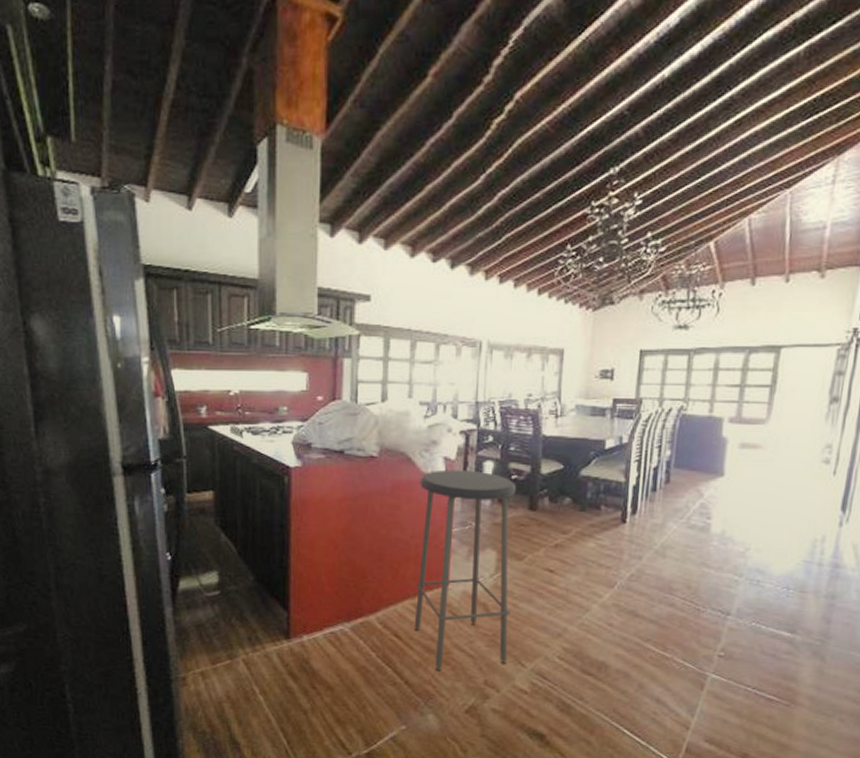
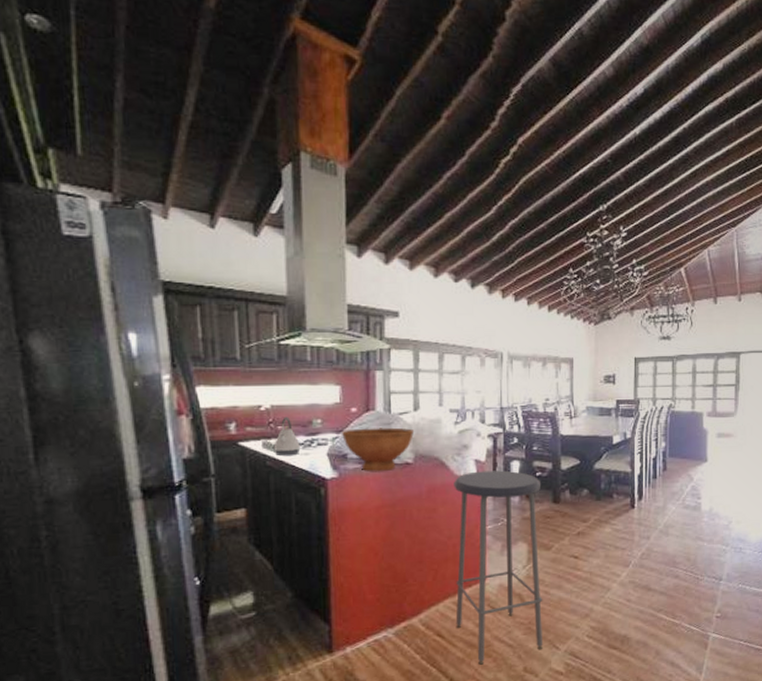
kettle: none [241,402,266,442] -> present [273,416,301,457]
bowl: none [307,418,380,464] -> present [342,427,414,473]

